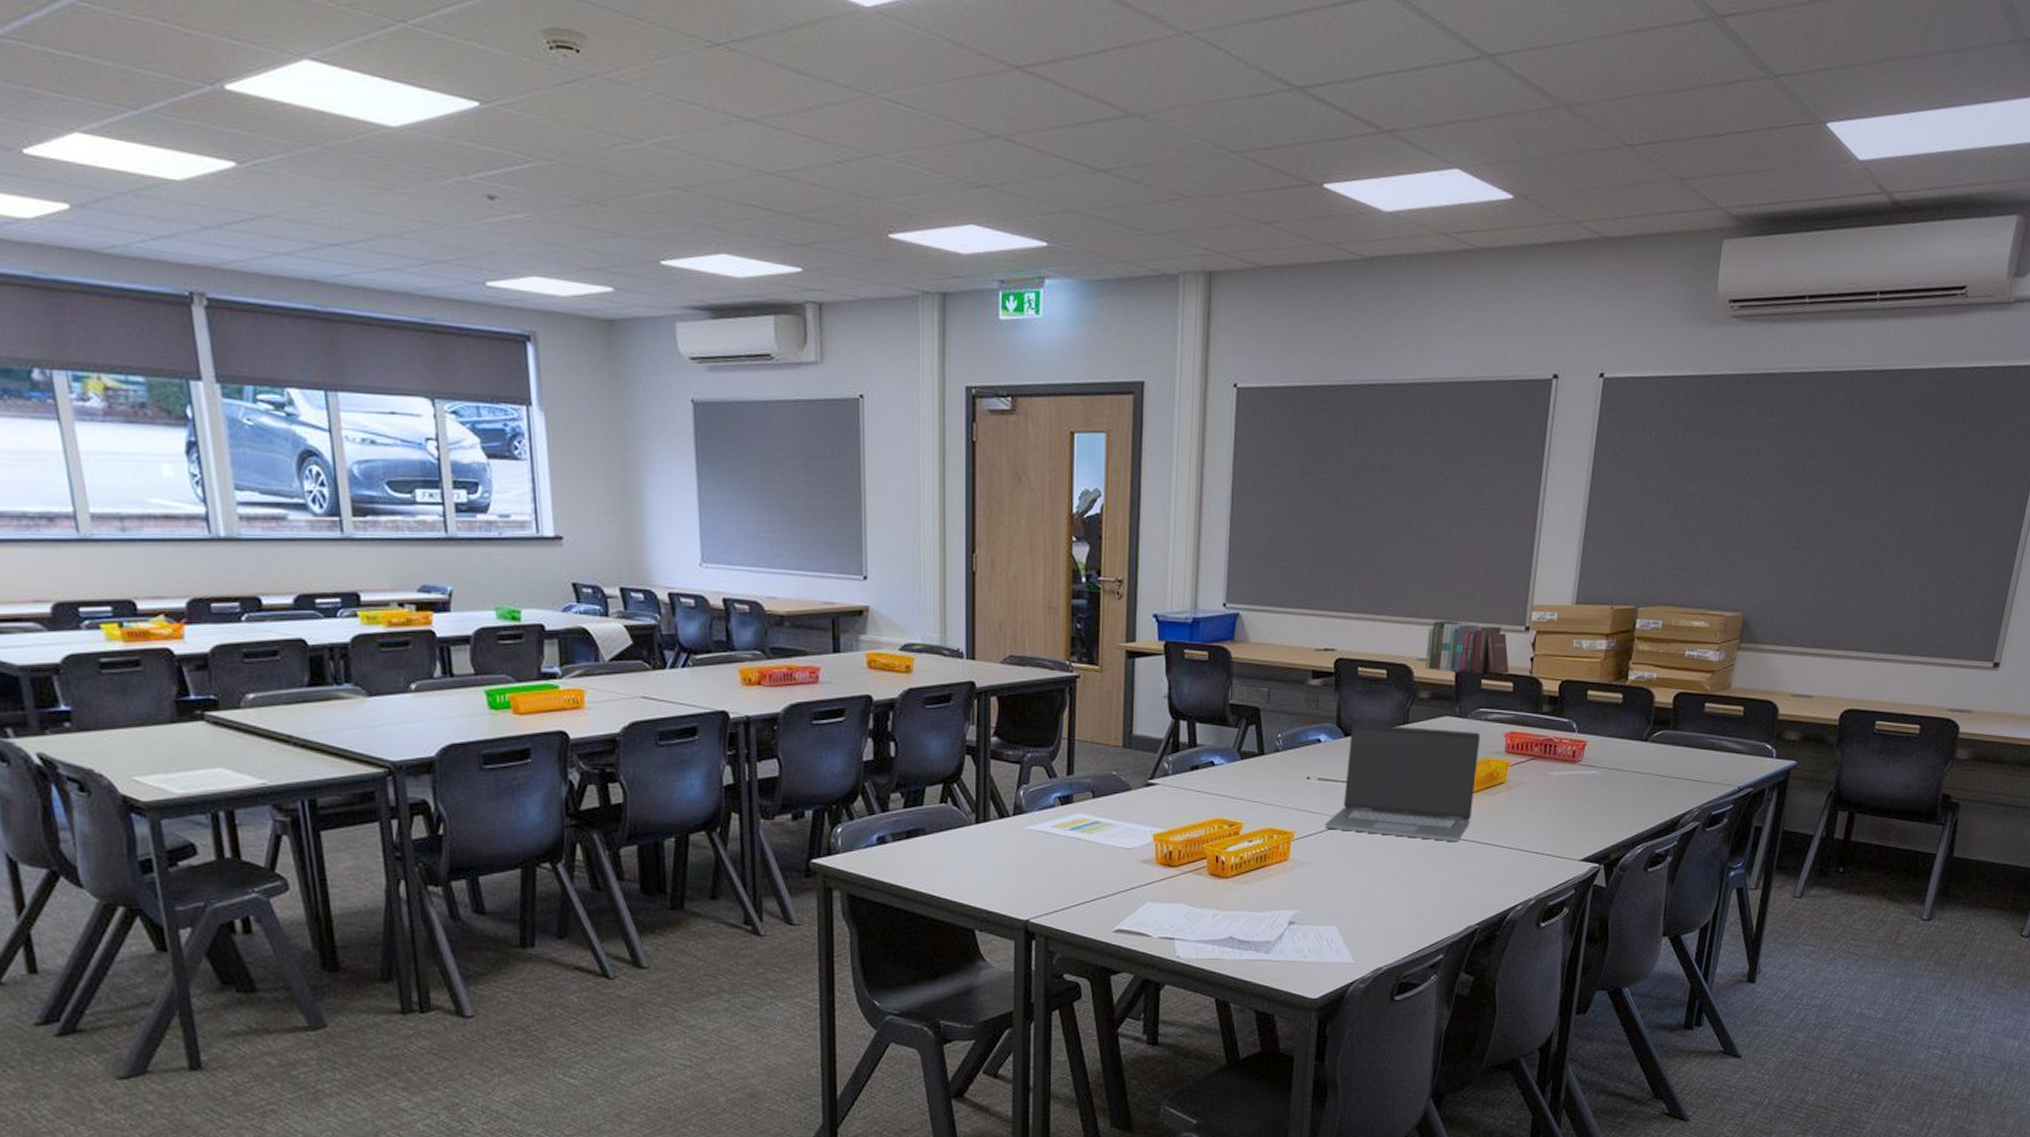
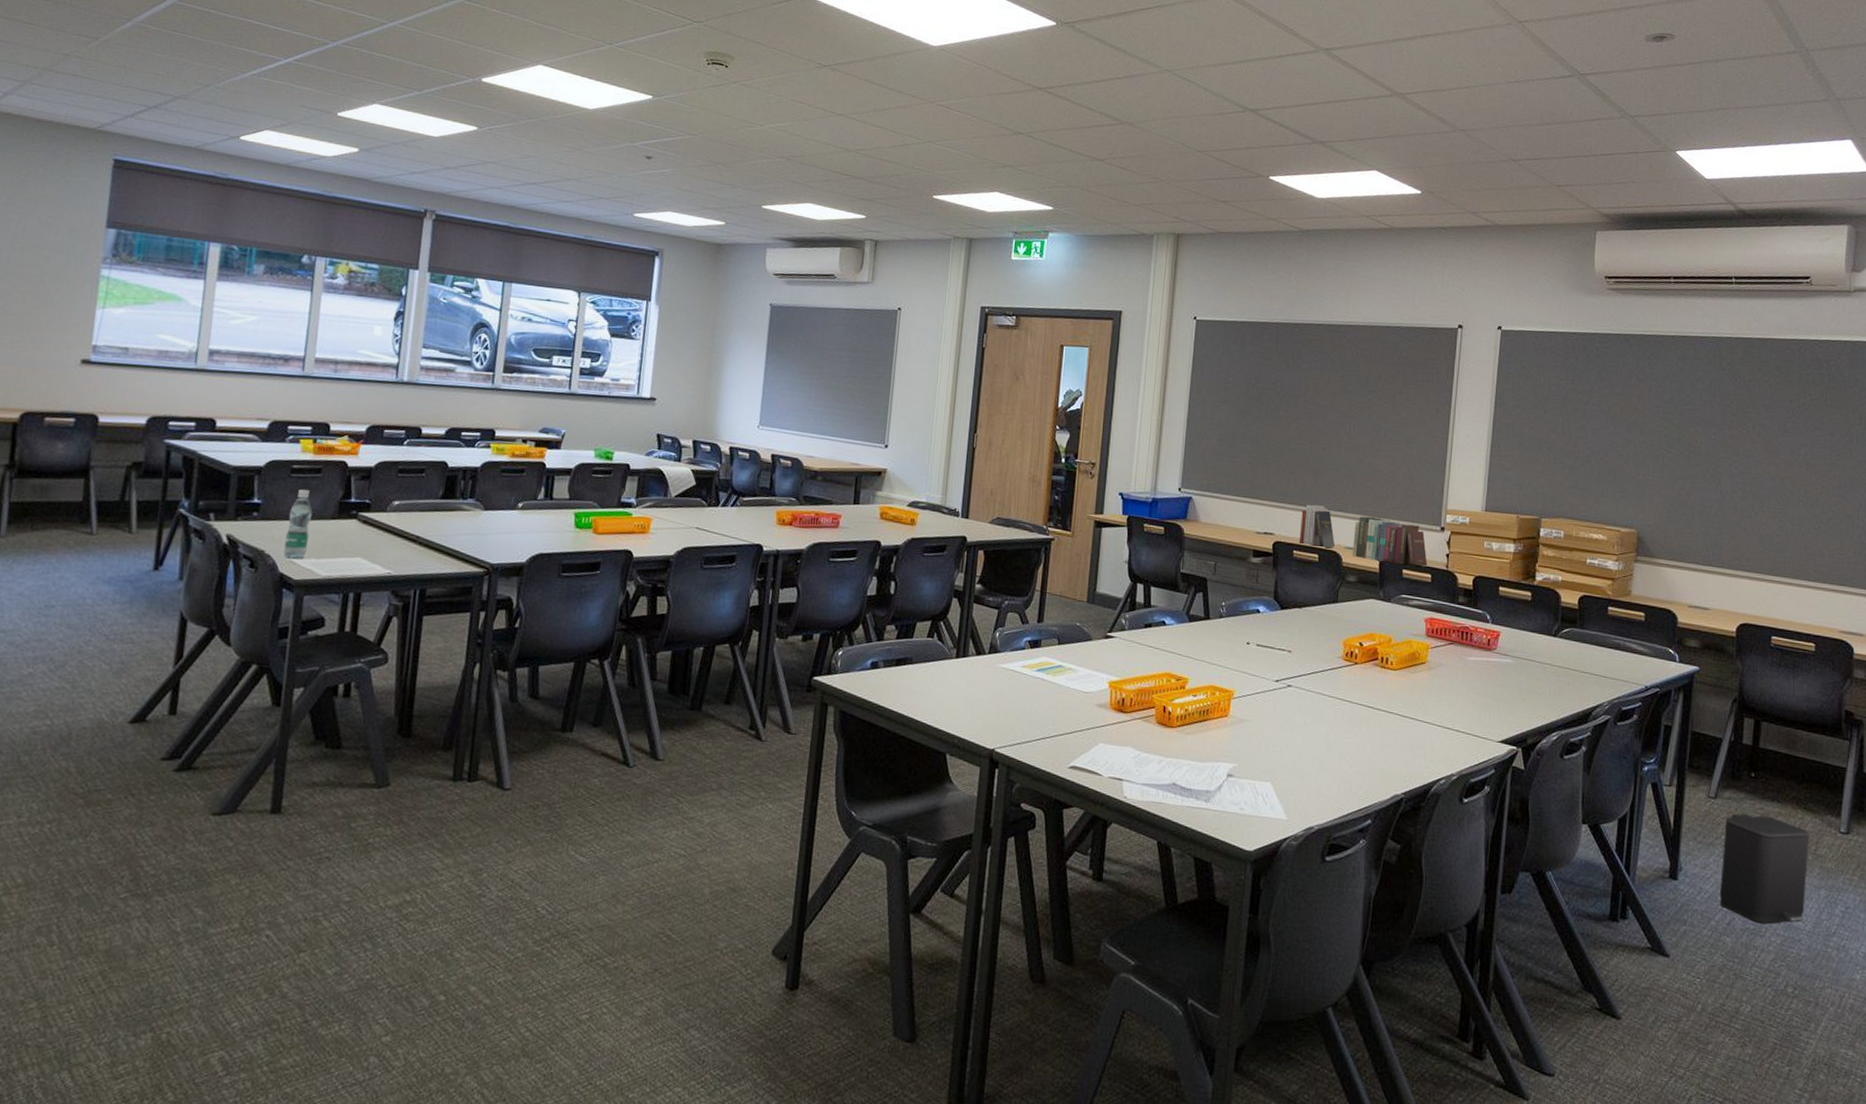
bottle: none [112,687,149,776] -> present [283,489,313,559]
laptop: present [1325,724,1481,842] -> none [1262,599,1403,714]
books: none [1364,611,1406,662] -> present [1299,504,1336,549]
pedal bin: none [1795,910,1892,1017] -> present [1719,813,1810,924]

